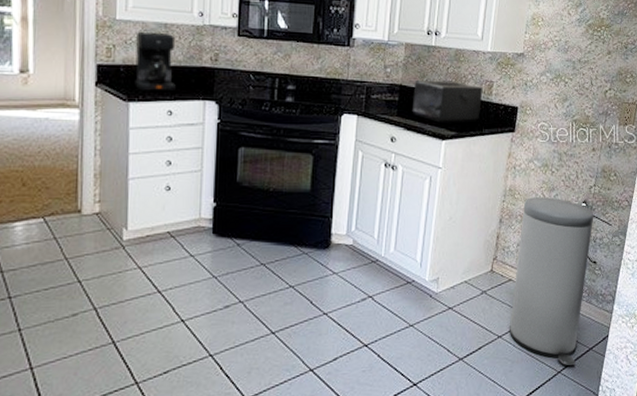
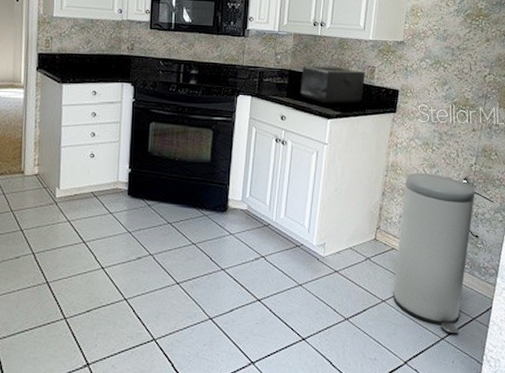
coffee maker: present [135,32,176,92] -> none [67,27,100,75]

